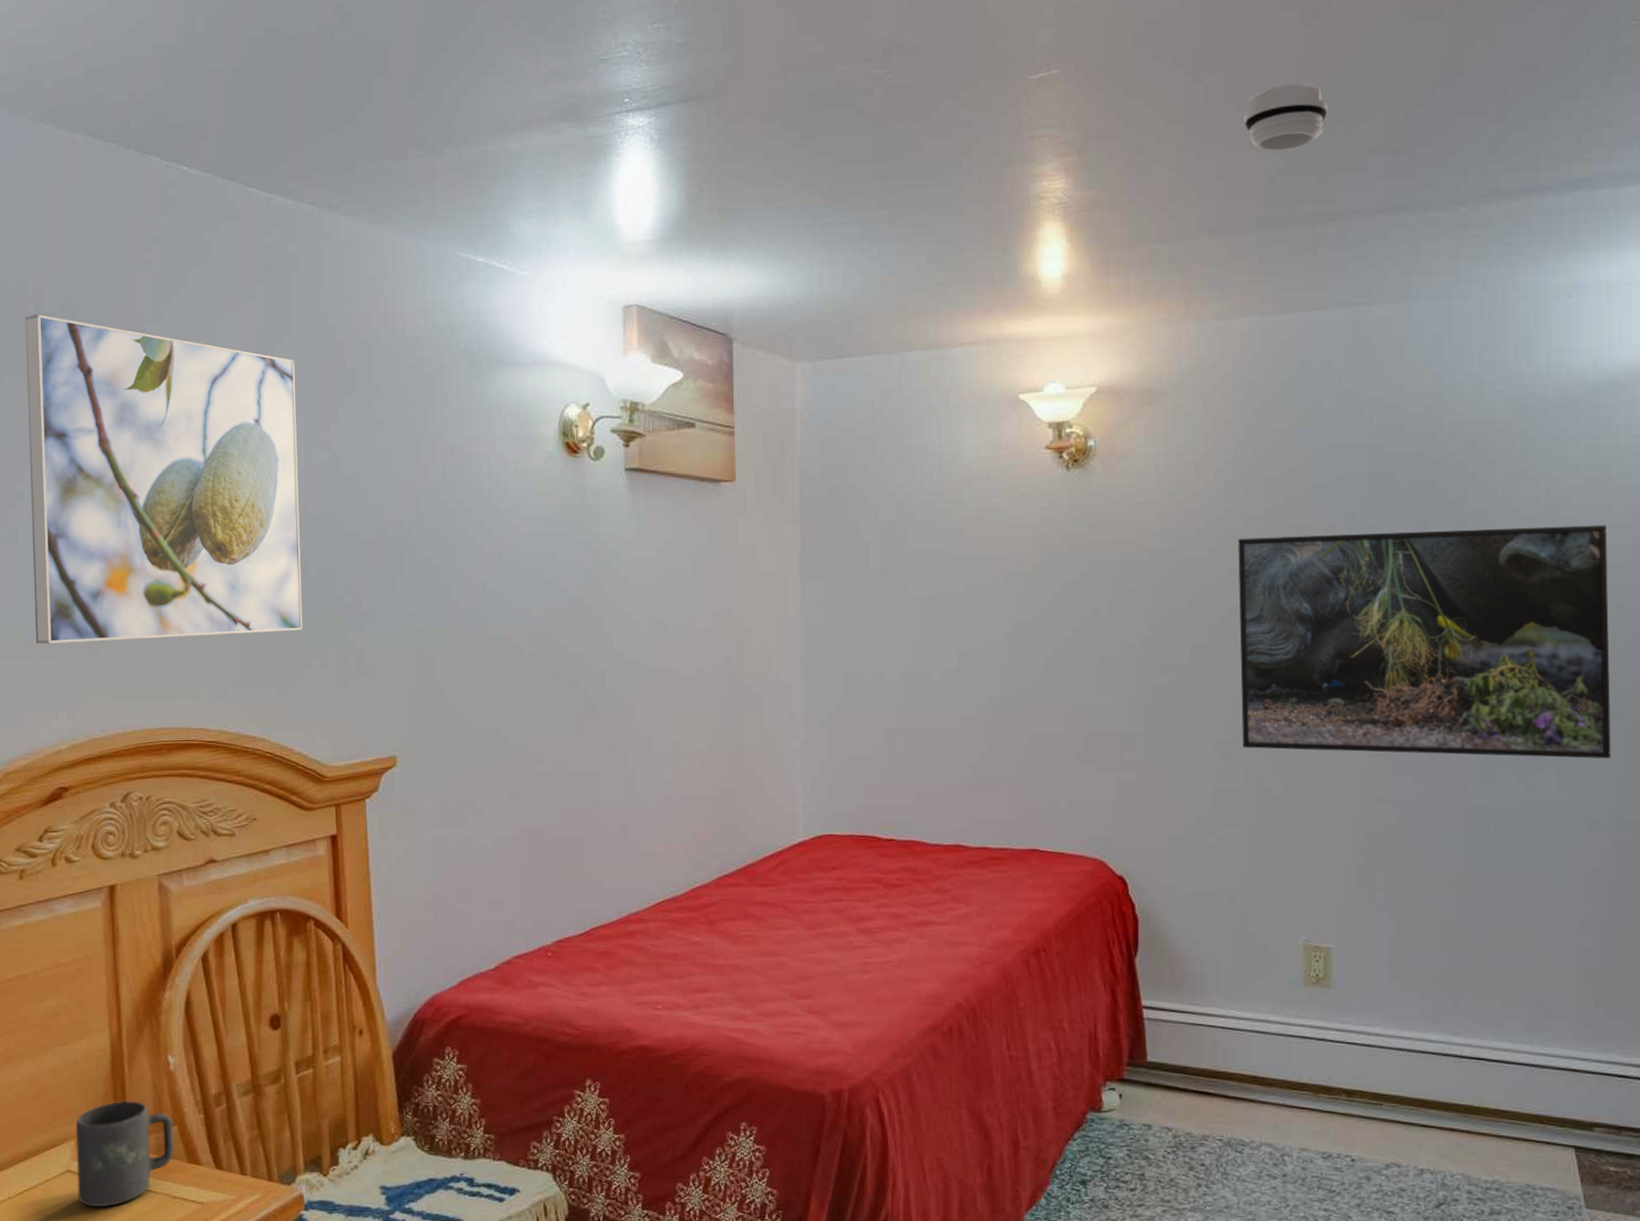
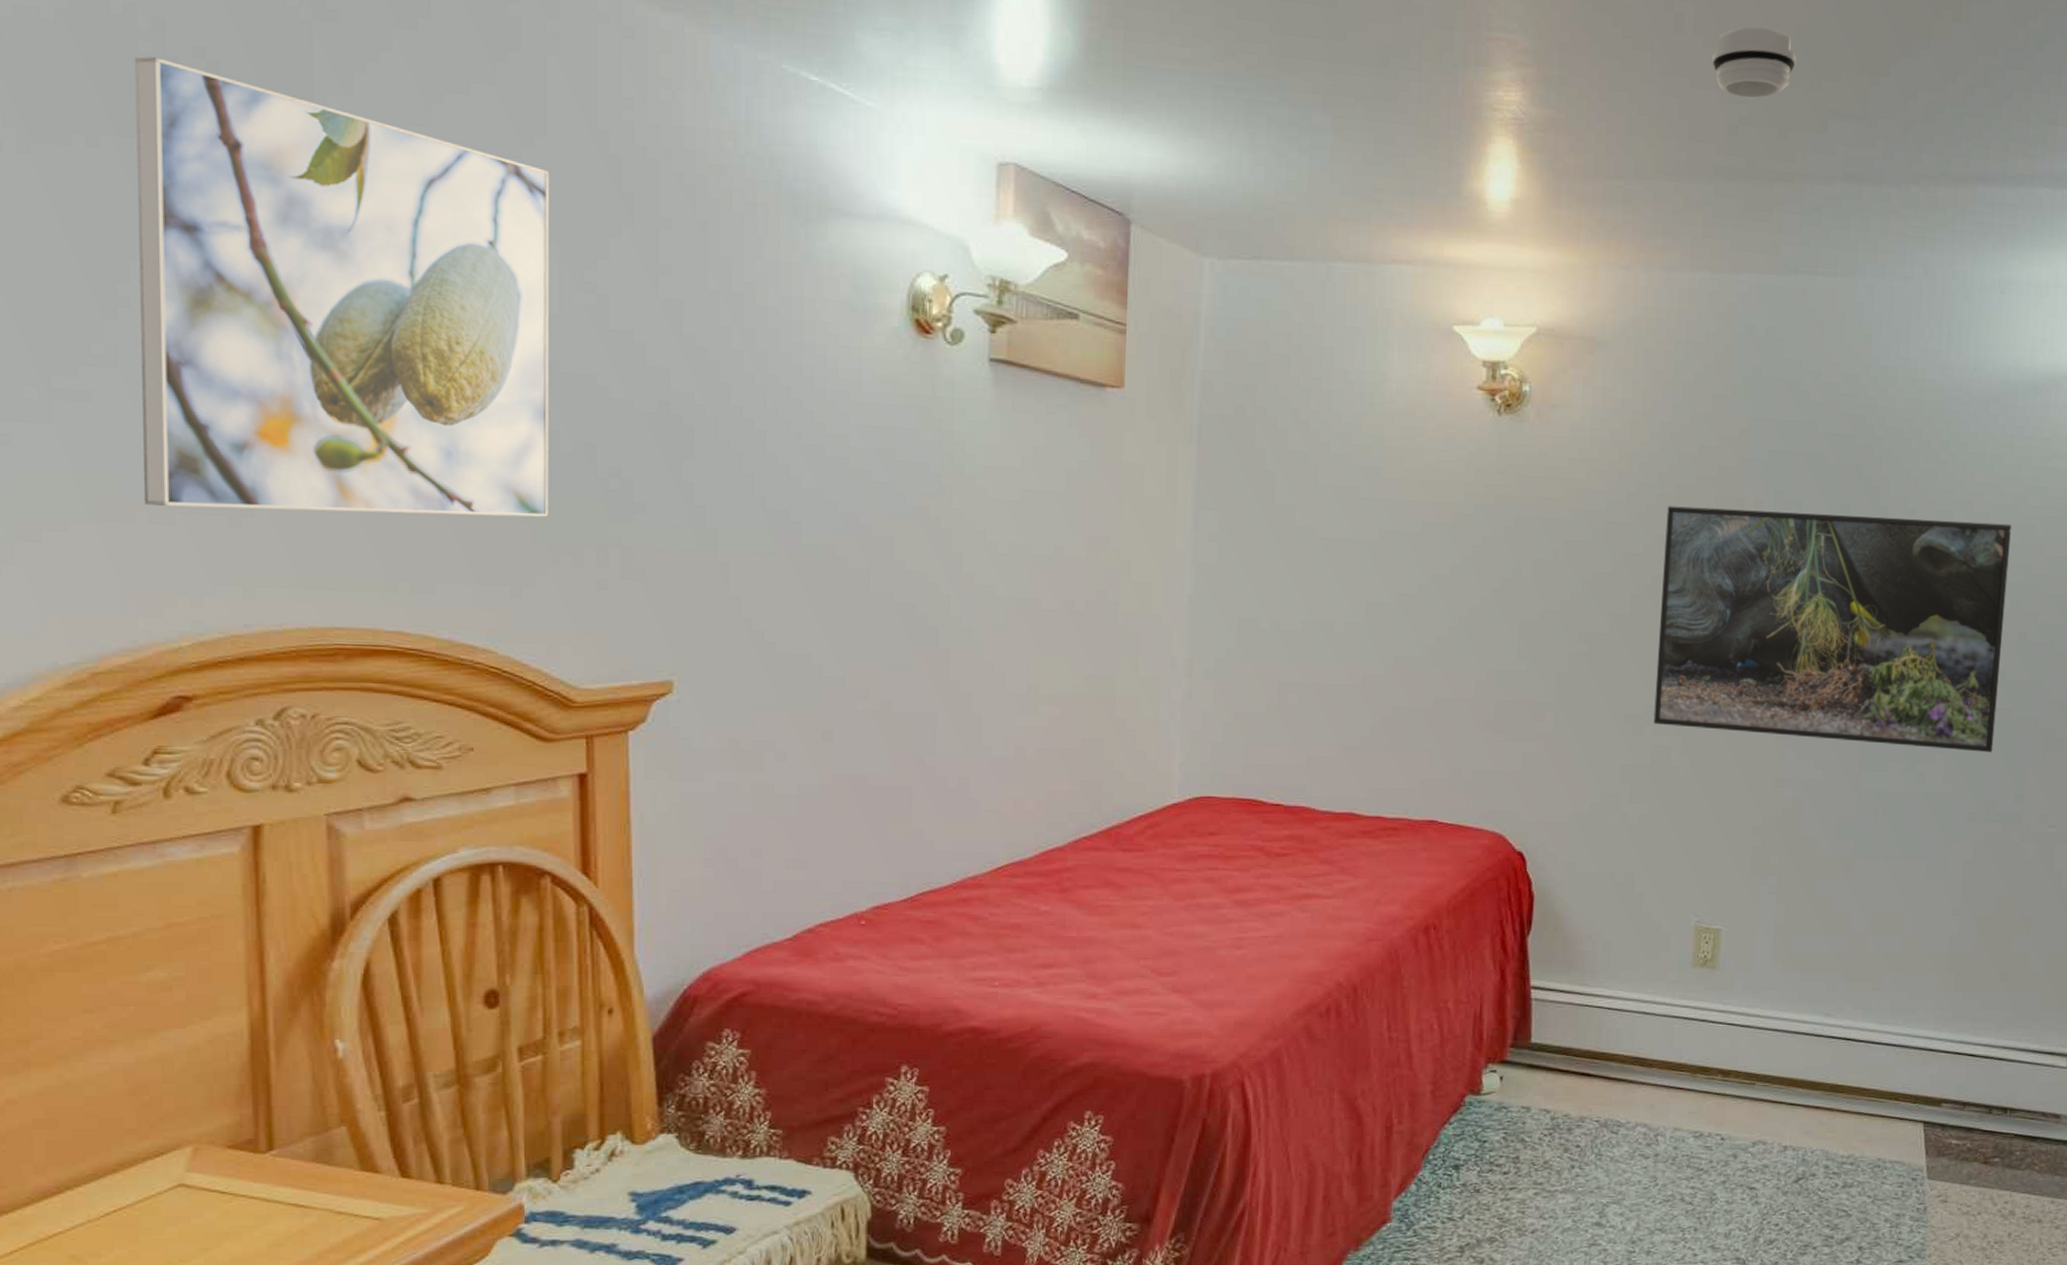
mug: present [75,1101,174,1207] -> none [193,1096,341,1229]

